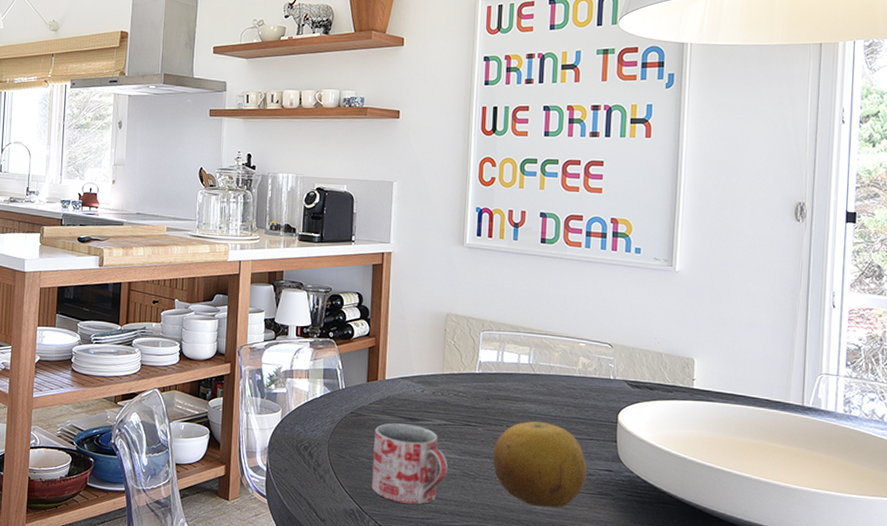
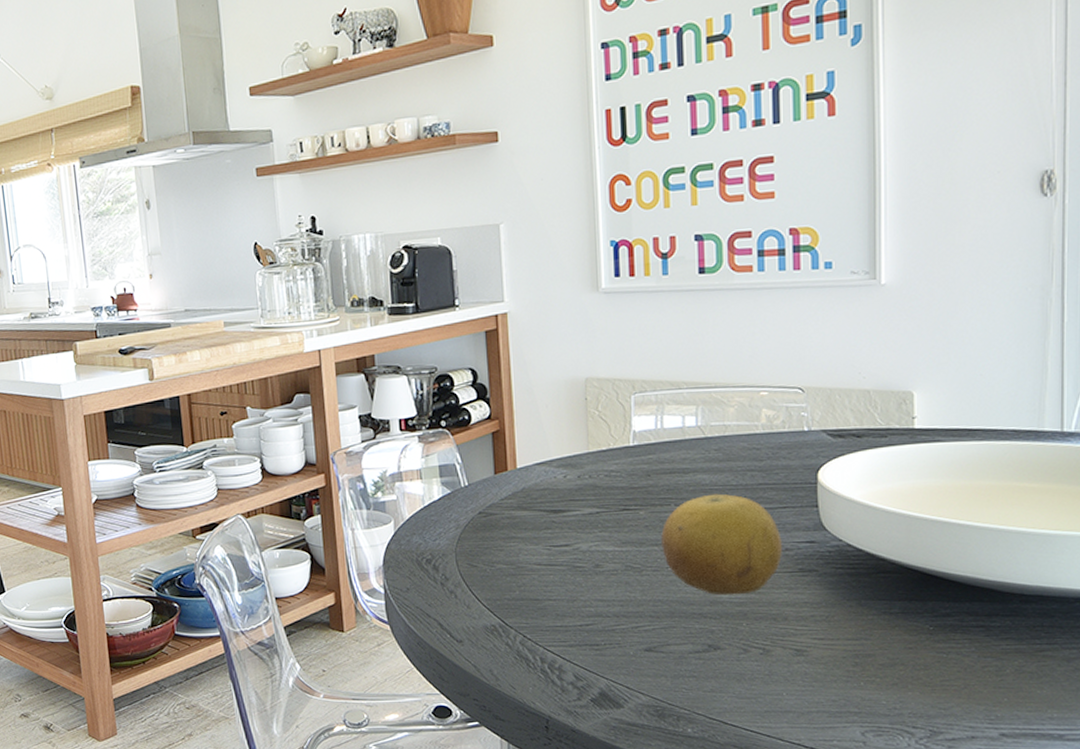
mug: present [372,423,448,504] -> none [510,517,606,611]

